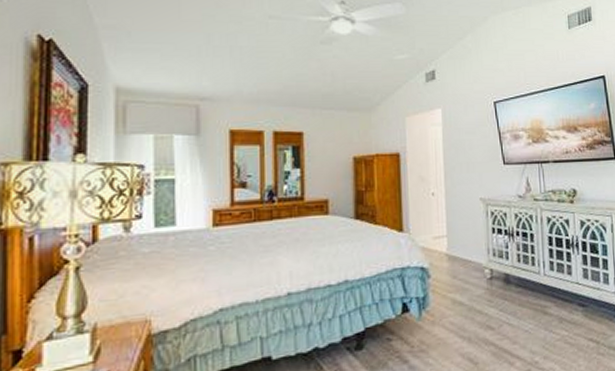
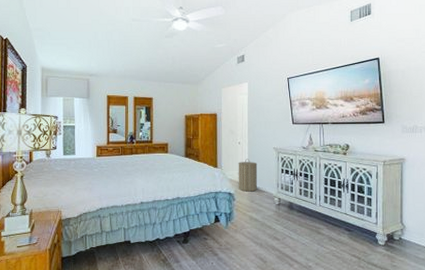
laundry hamper: none [432,216,461,264] -> present [238,159,258,192]

